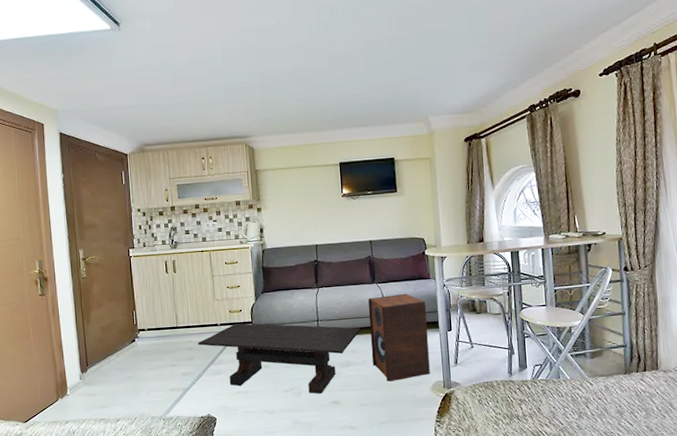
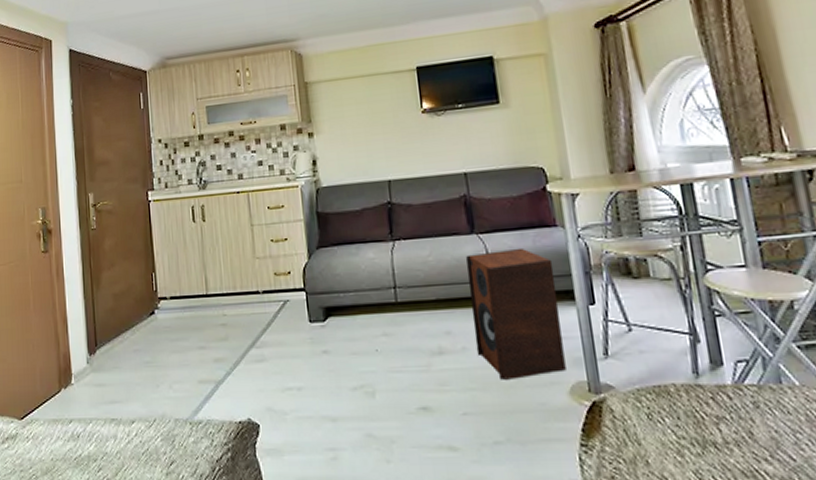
coffee table: present [198,323,361,394] -> none [234,289,457,395]

